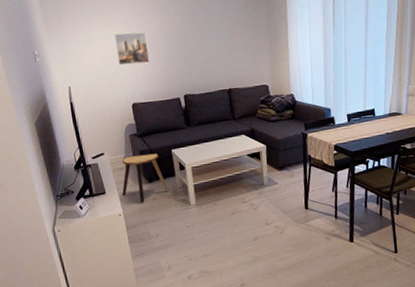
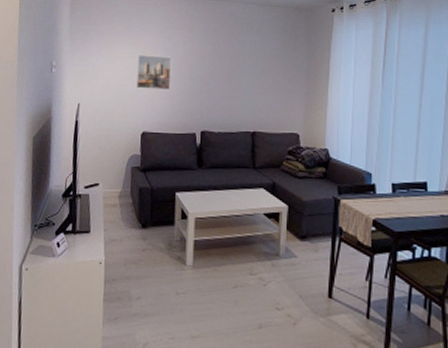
stool: present [122,153,169,203] -> none [108,192,163,252]

